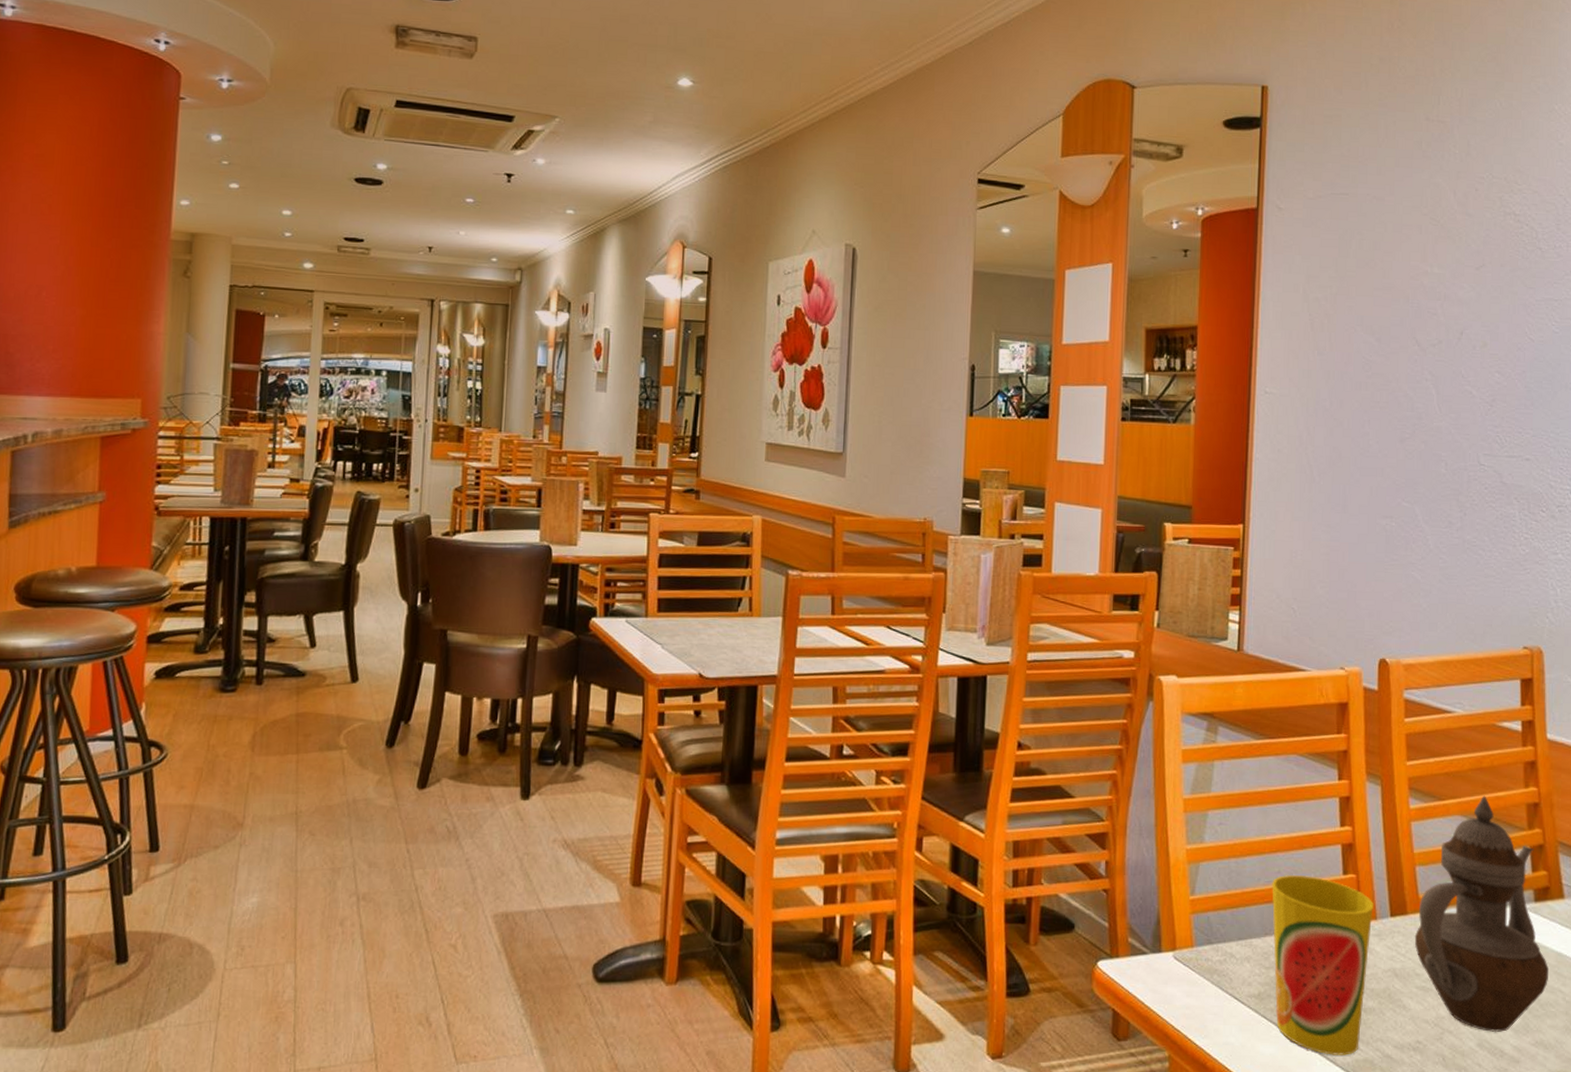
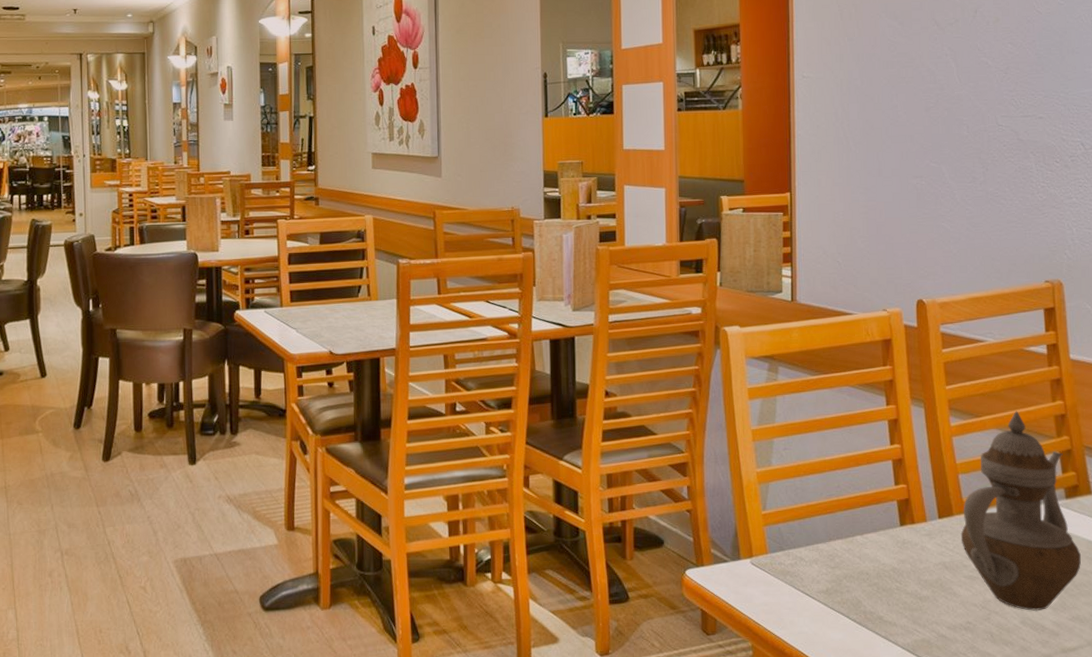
cup: present [1272,874,1374,1055] -> none [833,488,923,638]

